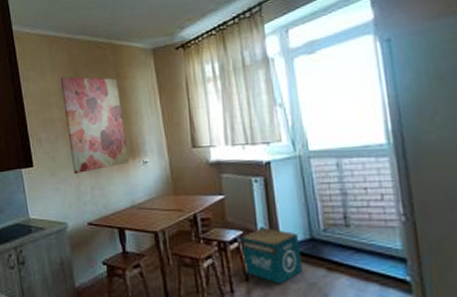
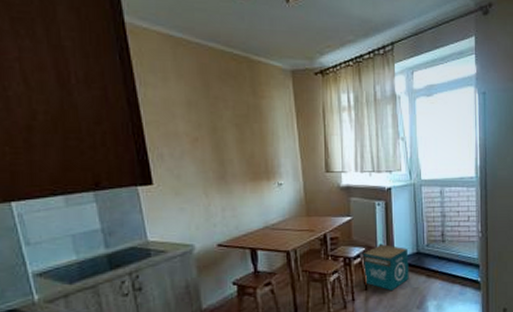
wall art: present [60,76,130,173] -> none [187,86,264,193]

